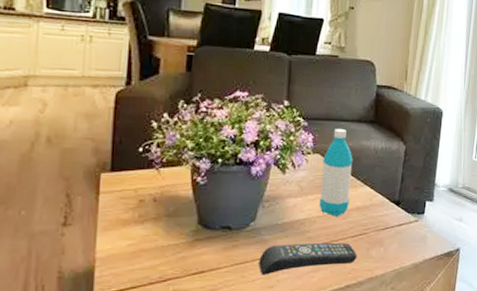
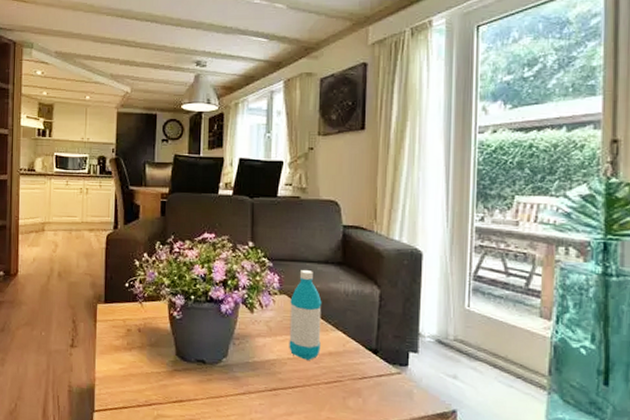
remote control: present [259,243,357,275] -> none [232,383,333,412]

